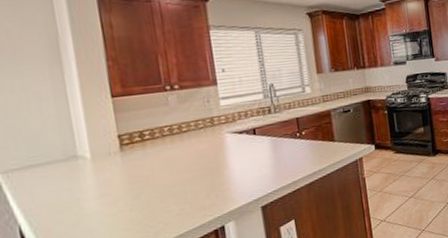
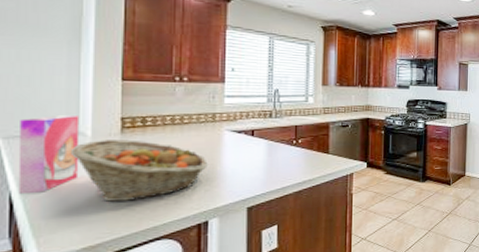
cereal box: none [16,139,85,227] -> present [17,114,80,195]
fruit basket: none [72,155,214,222] -> present [70,140,208,202]

